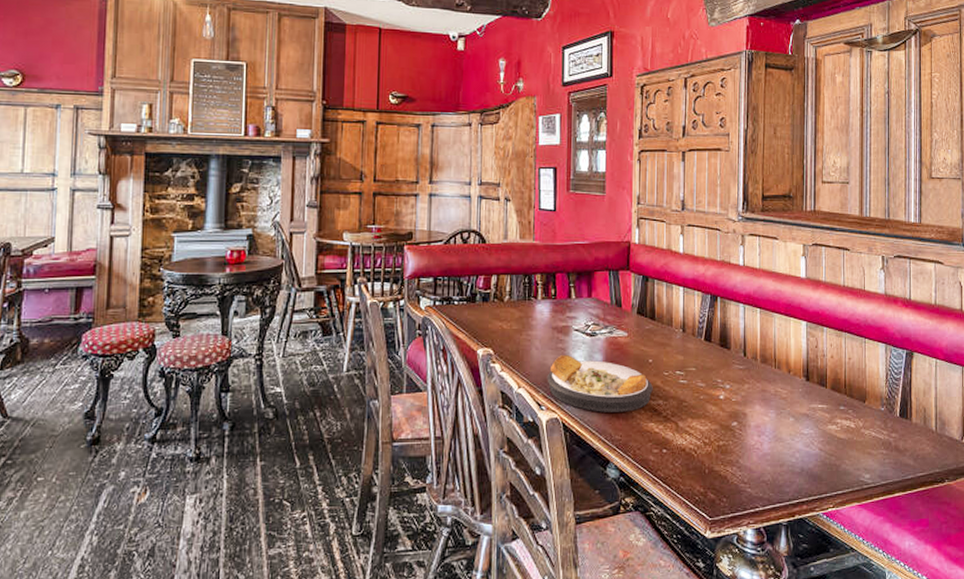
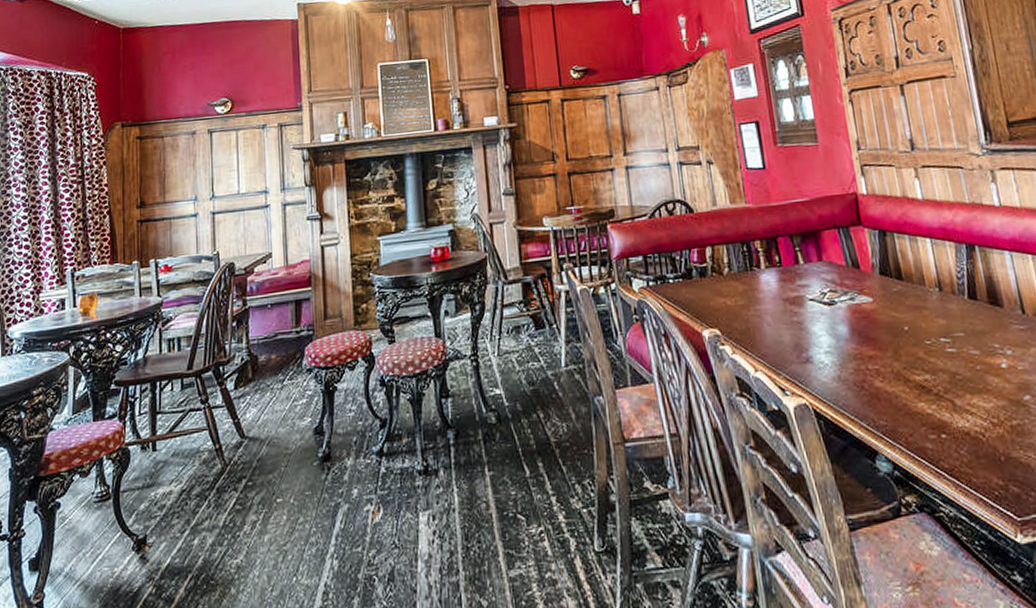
plate: present [547,355,653,412] -> none [786,329,916,394]

